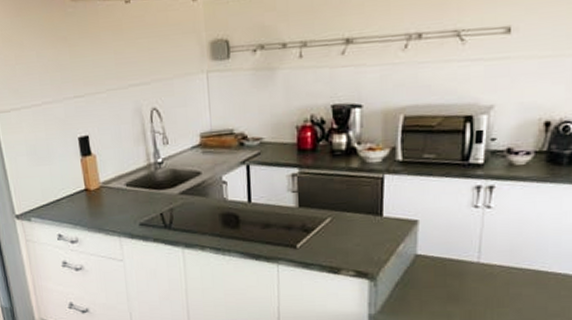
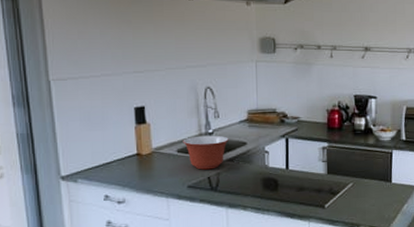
mixing bowl: none [131,164,181,205] -> present [183,135,229,170]

